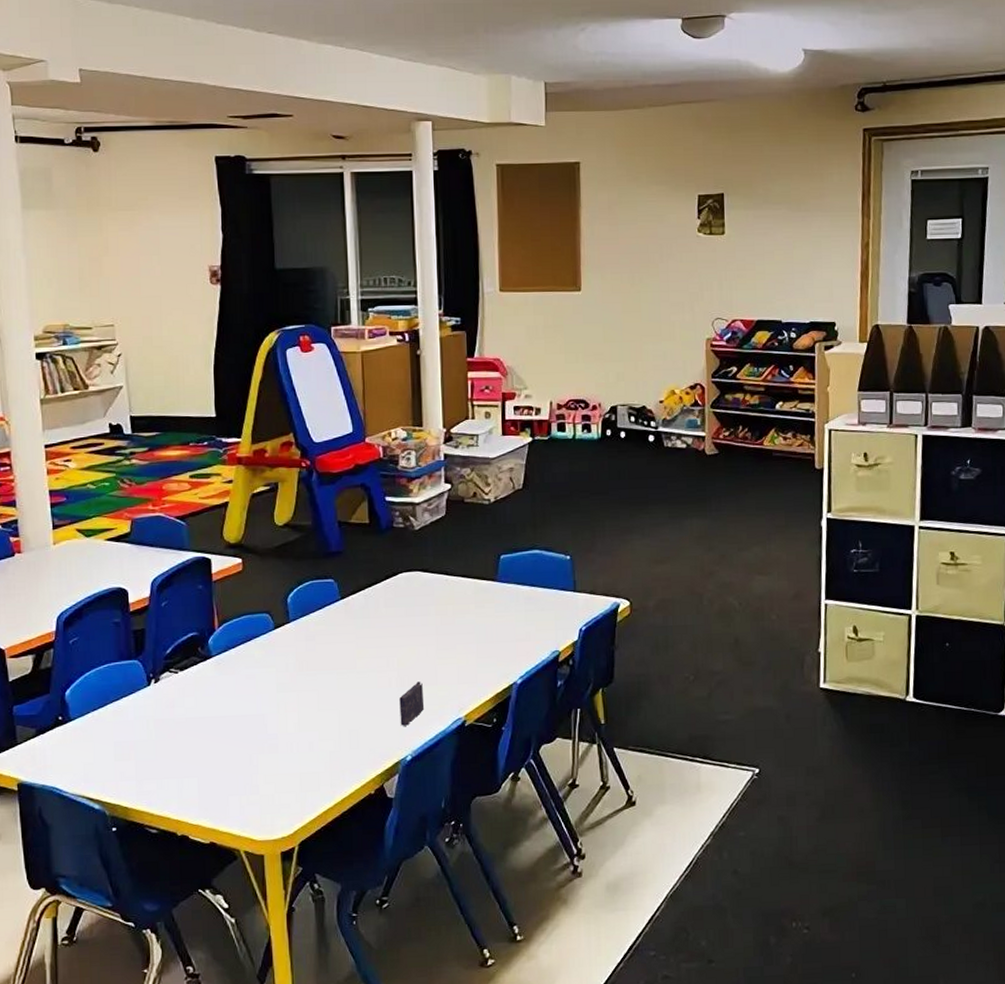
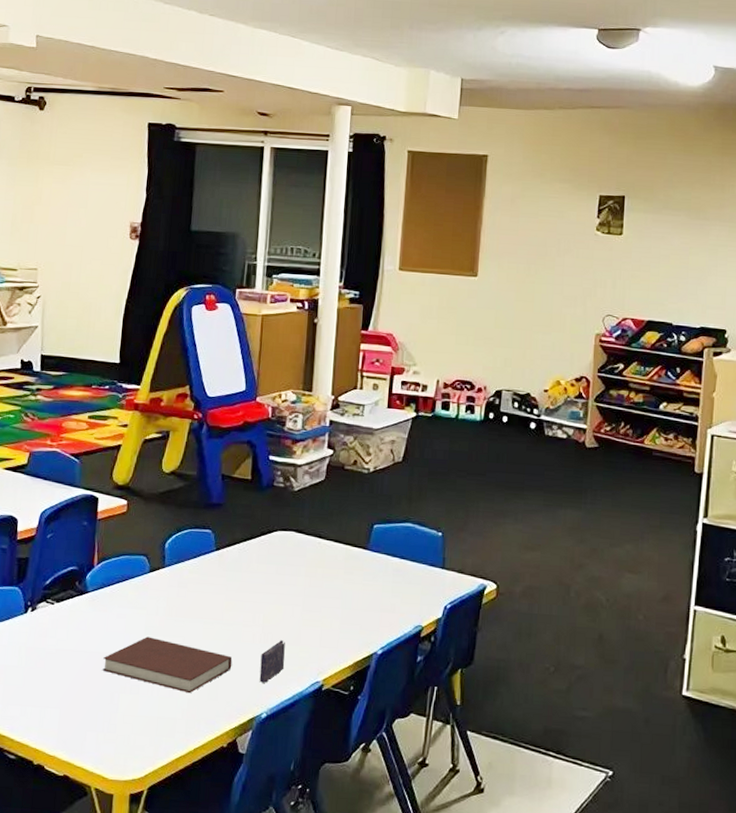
notebook: none [237,694,371,746] -> present [102,636,233,694]

